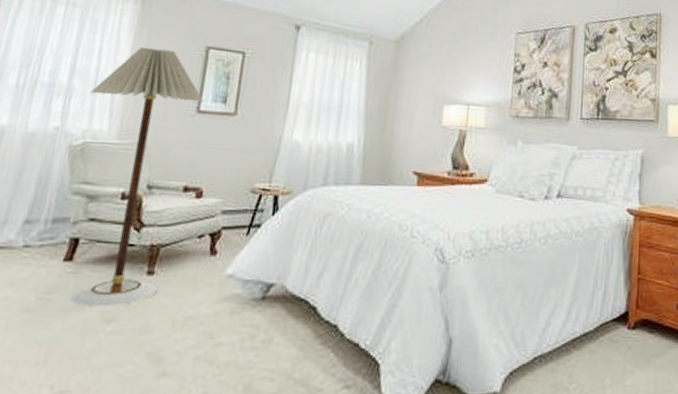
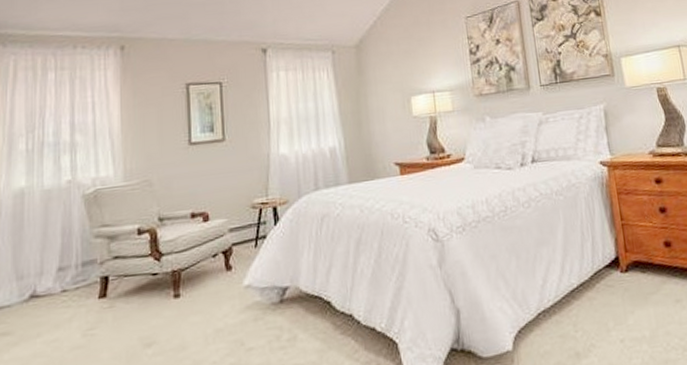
floor lamp: present [71,46,204,307] -> none [91,92,193,336]

